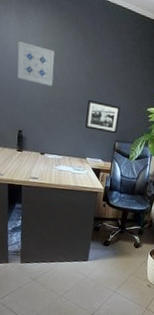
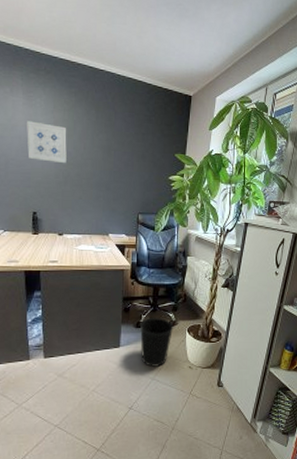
picture frame: present [84,99,121,134] -> none [104,173,141,206]
wastebasket: none [106,238,138,283] -> present [140,318,174,368]

